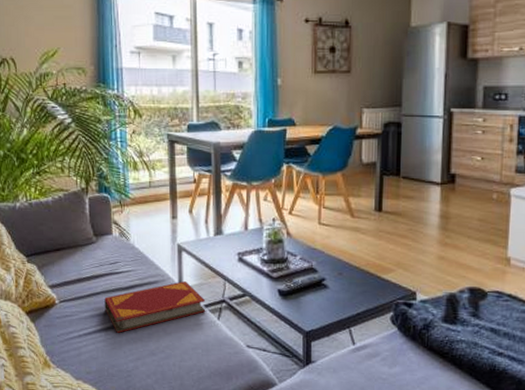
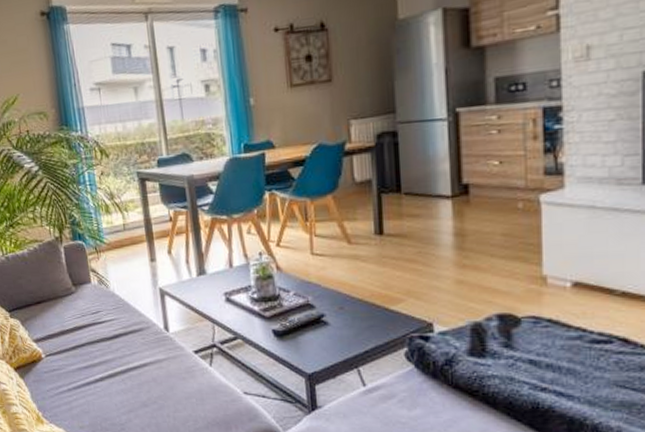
hardback book: present [104,281,206,333] -> none [90,327,196,385]

